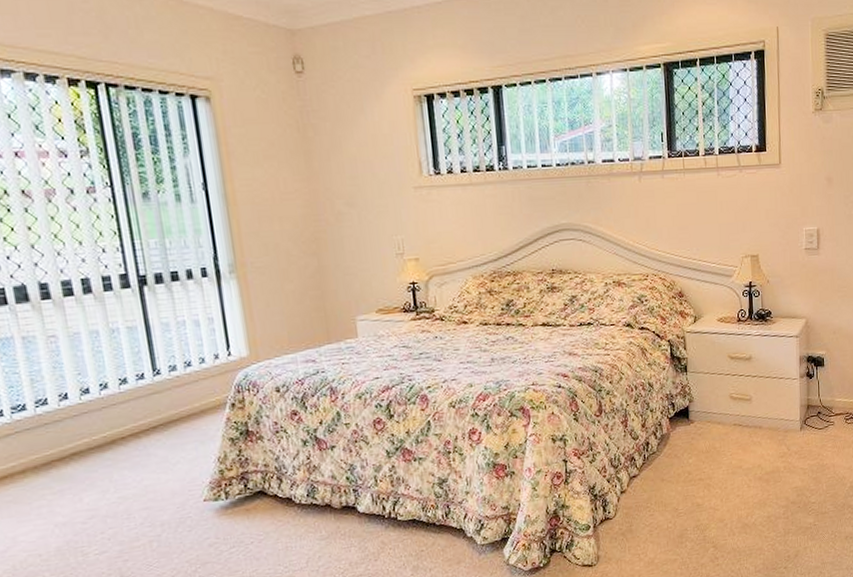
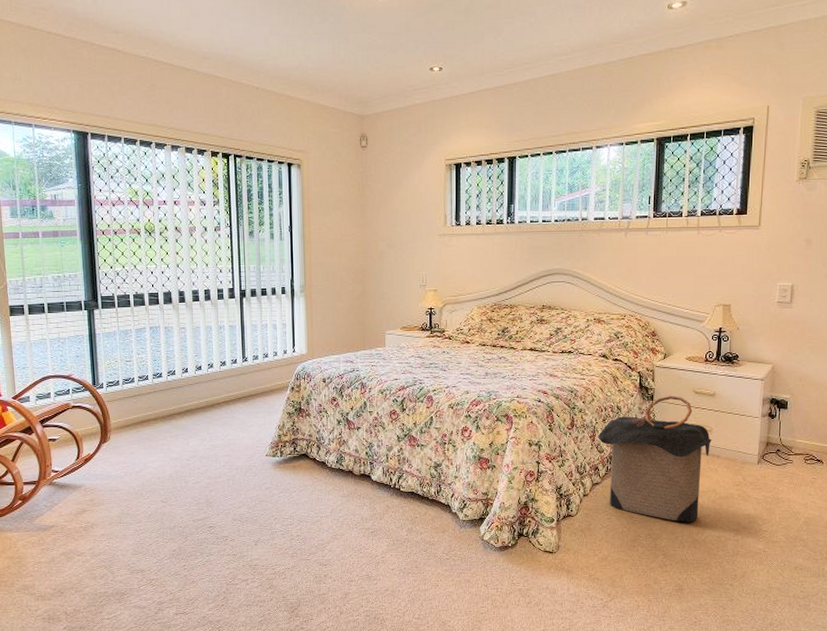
laundry hamper: none [630,363,753,507] -> present [597,395,713,523]

